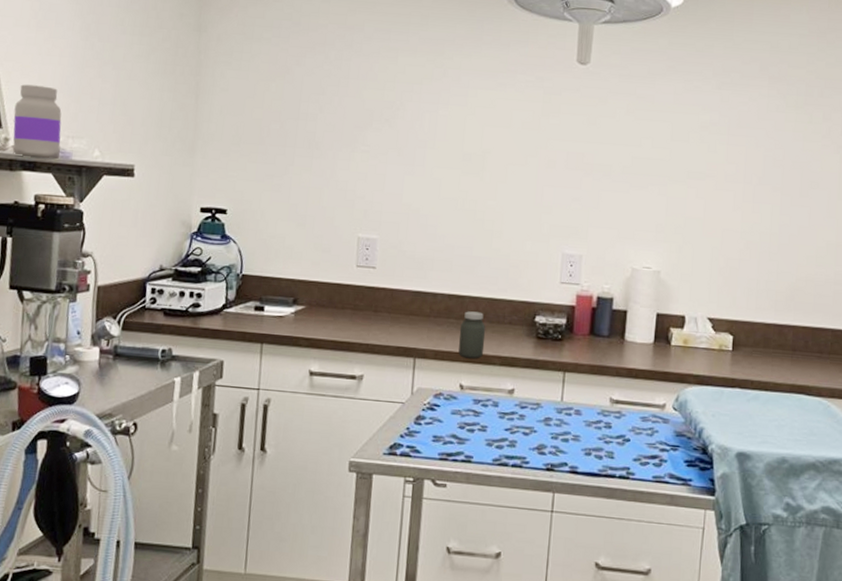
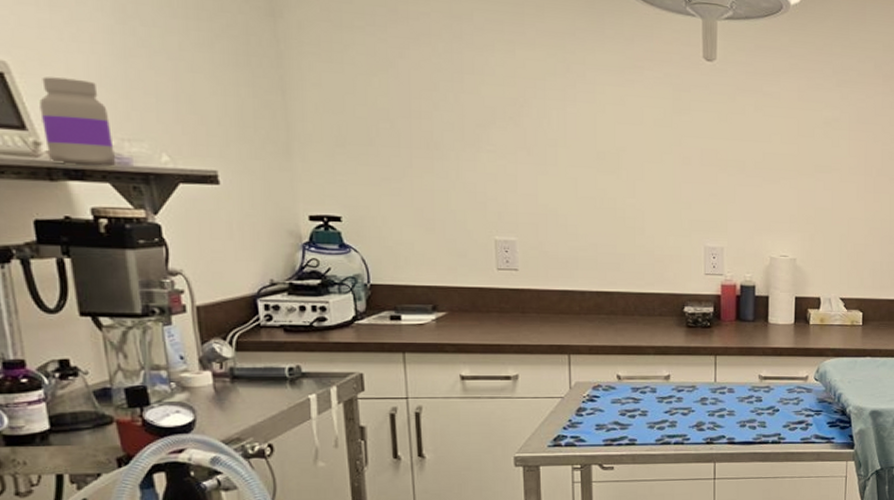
jar: present [458,311,486,359] -> none [611,306,638,351]

